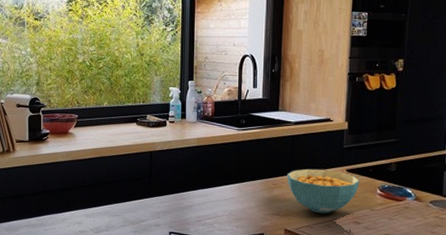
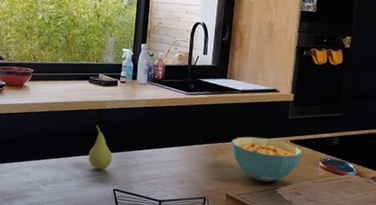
fruit: none [141,168,166,214] -> present [88,125,112,170]

